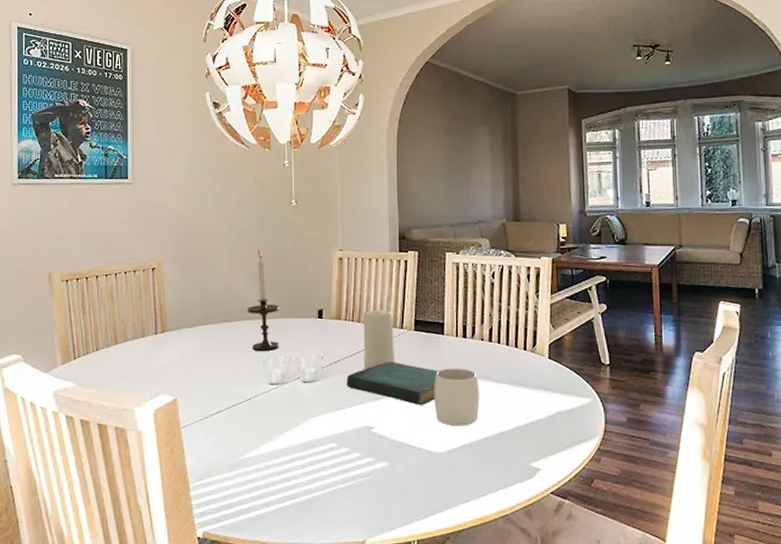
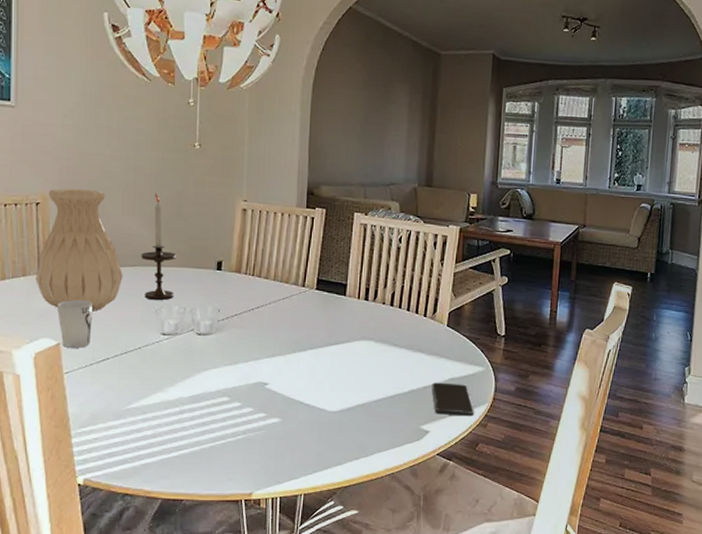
vase: none [153,252,232,366] -> present [35,188,123,311]
cup: none [172,355,205,404] -> present [56,299,92,349]
book: present [346,362,438,405] -> none [243,319,337,364]
candle: present [363,309,396,369] -> none [262,265,296,325]
mug: present [434,368,480,426] -> none [331,329,377,387]
phone: none [538,417,587,452] -> present [431,382,475,417]

